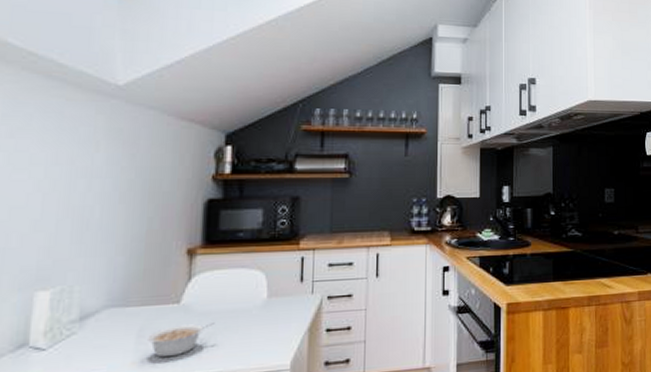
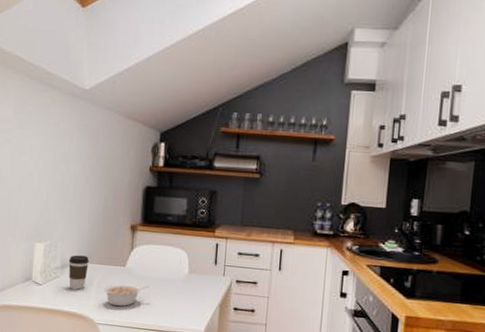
coffee cup: none [91,298,125,347] -> present [68,255,89,290]

